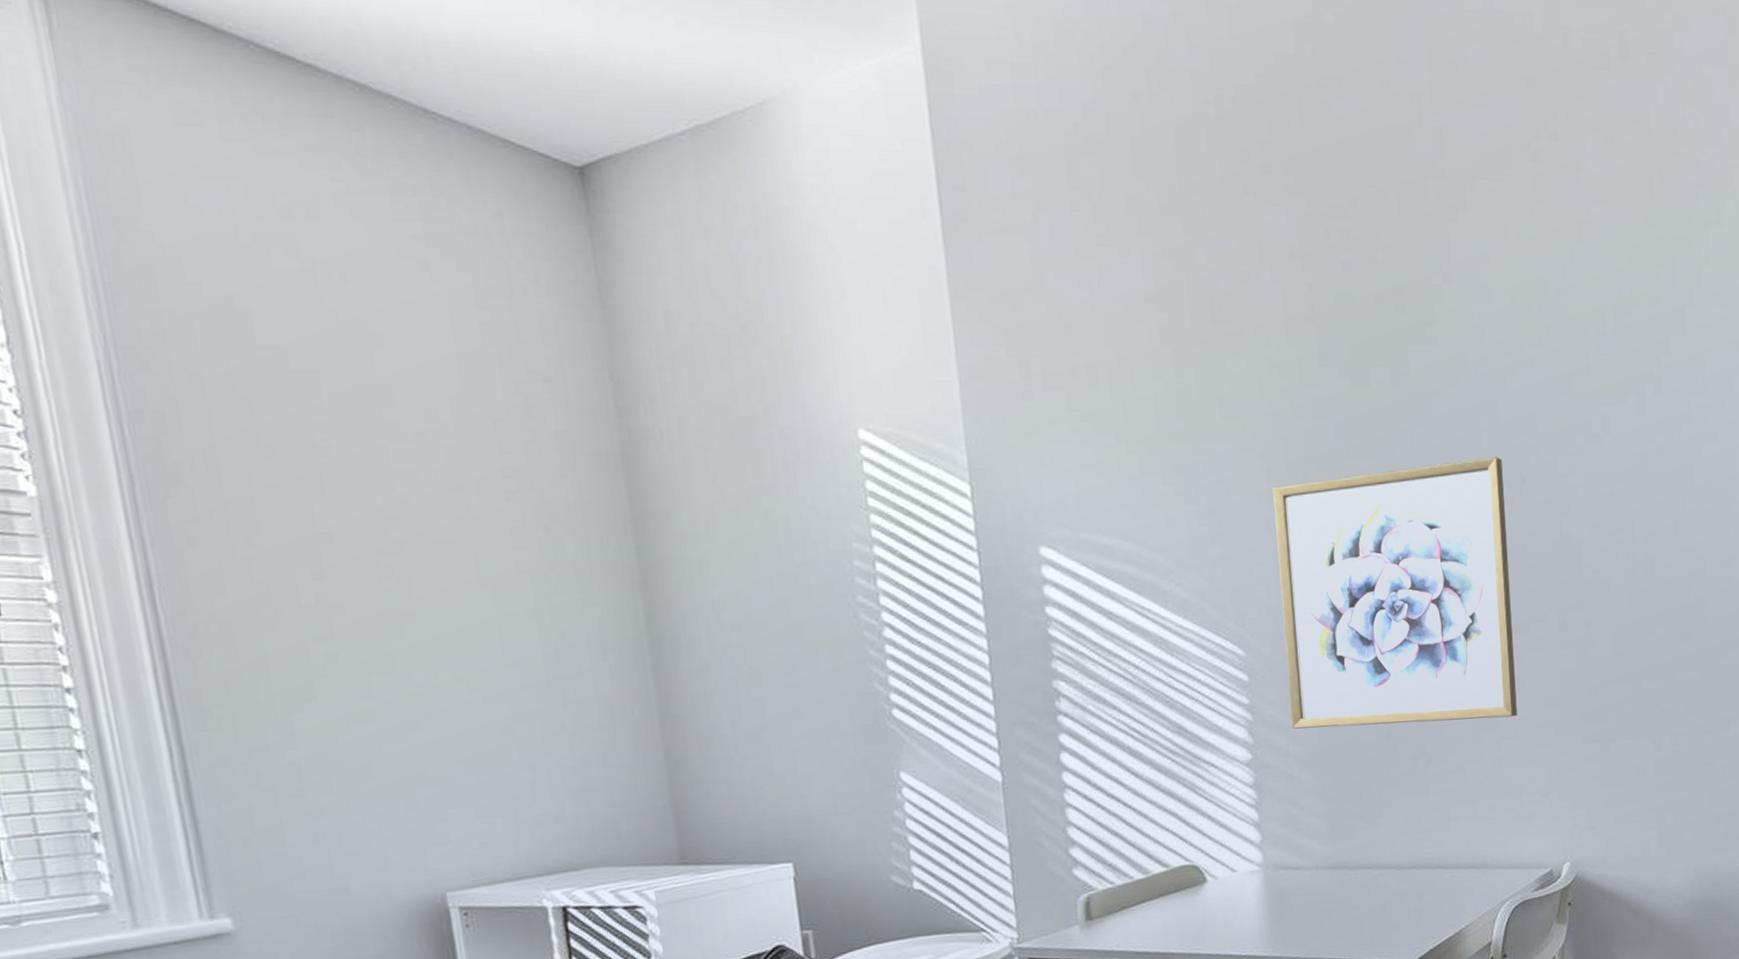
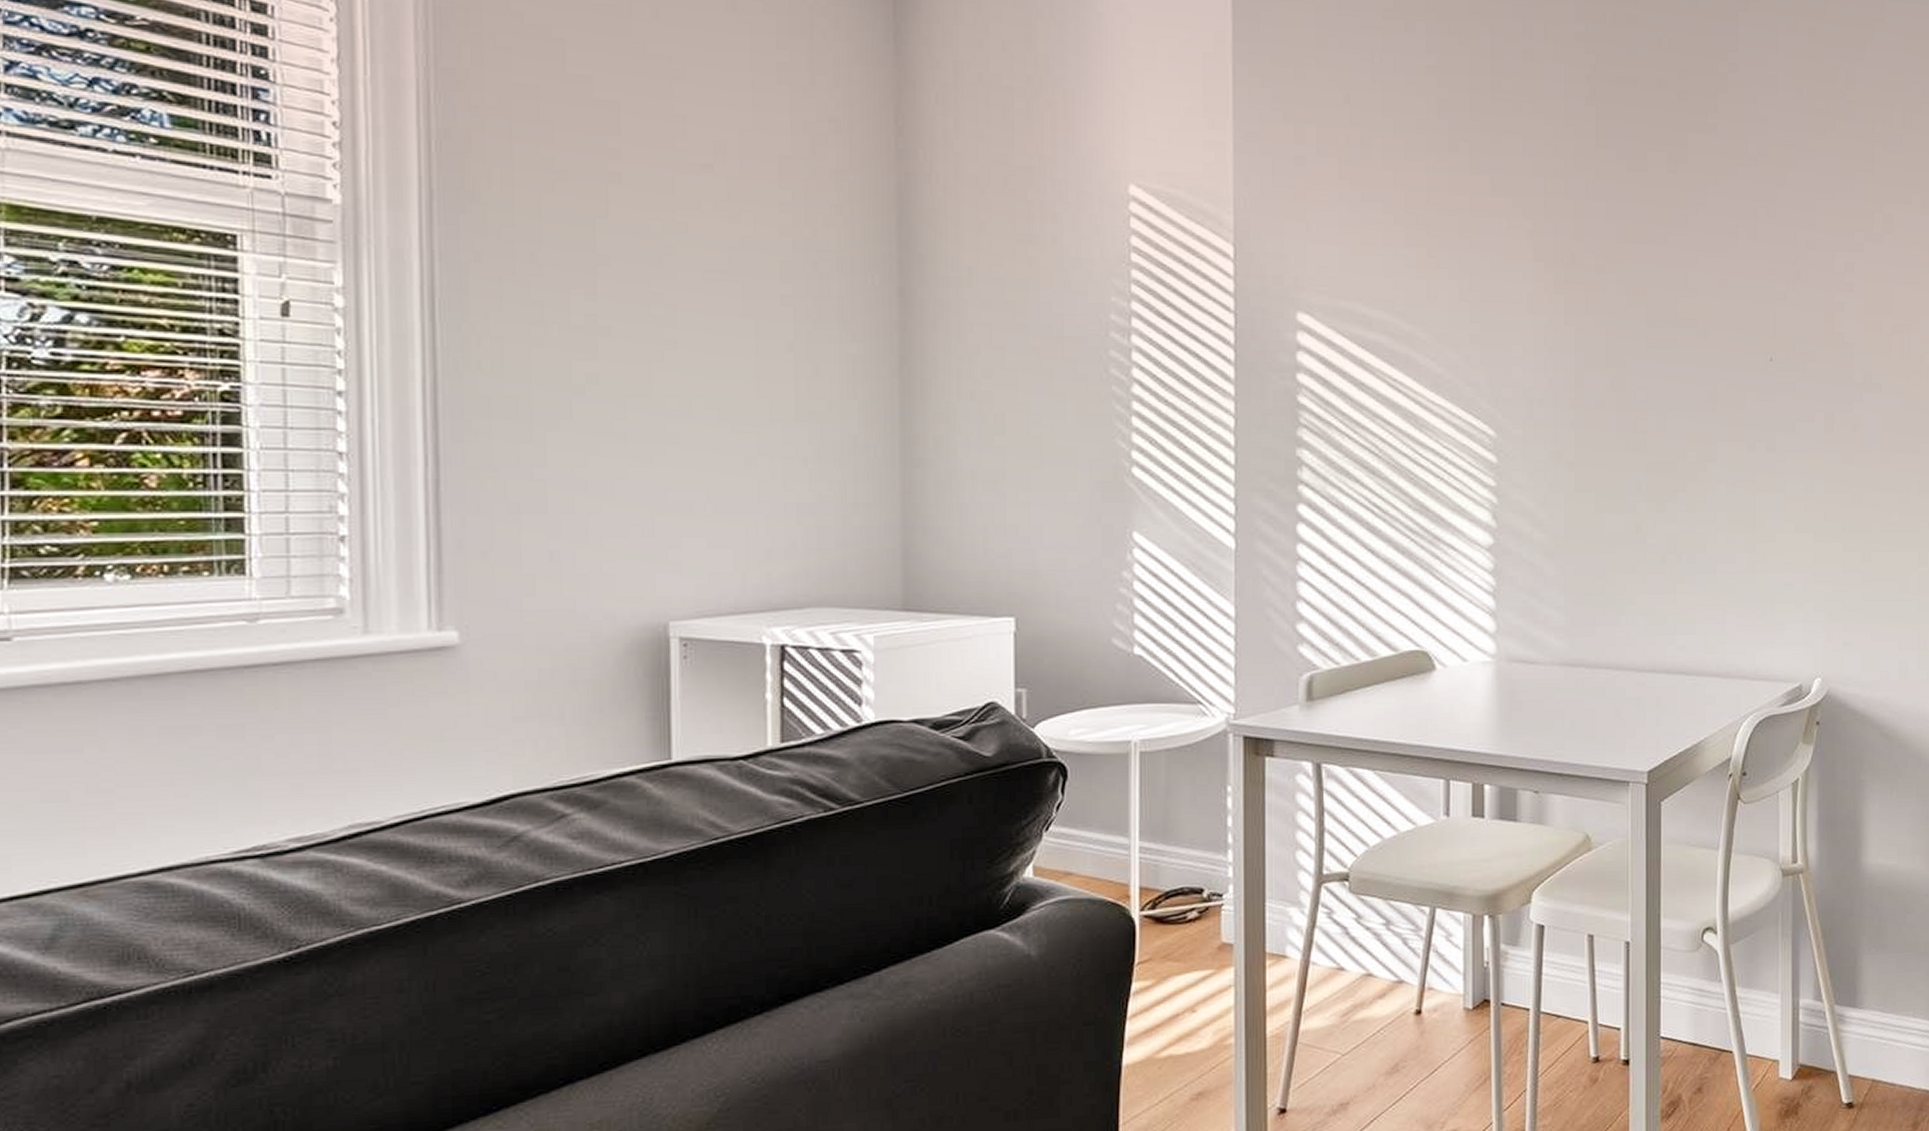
wall art: present [1273,457,1518,729] -> none [1538,249,1777,519]

